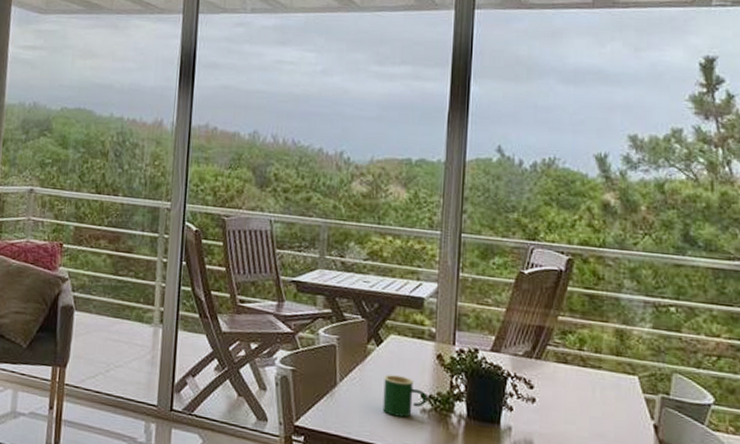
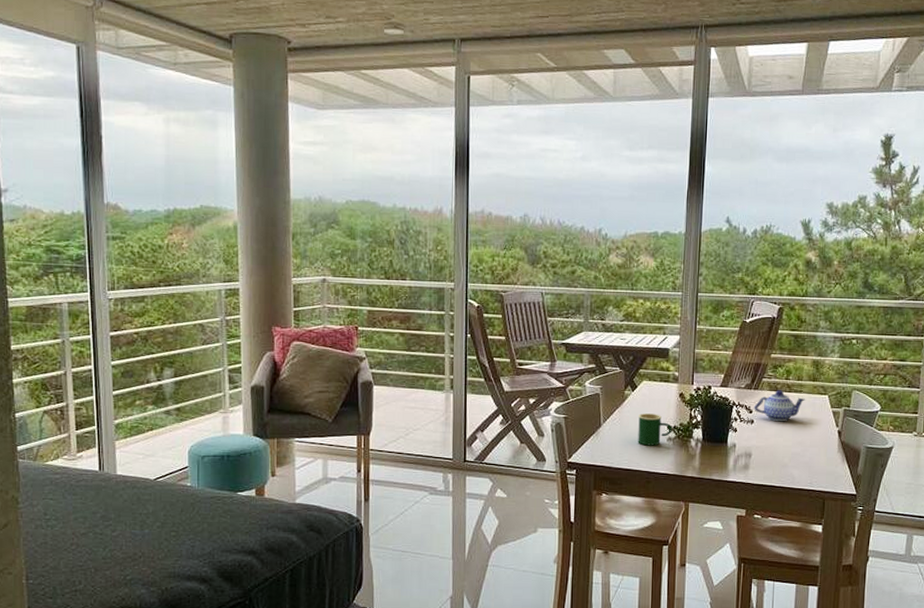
teapot: none [536,362,606,404] -> present [754,390,805,421]

